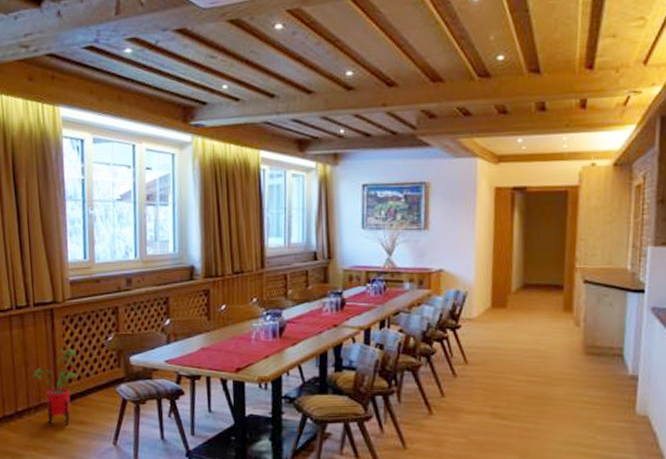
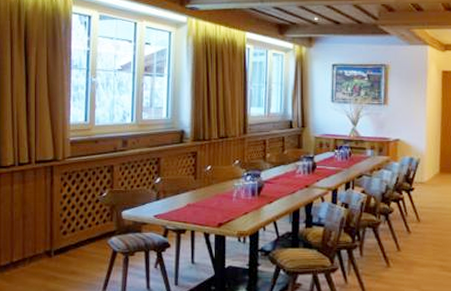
house plant: present [32,349,79,427] -> none [29,204,74,276]

